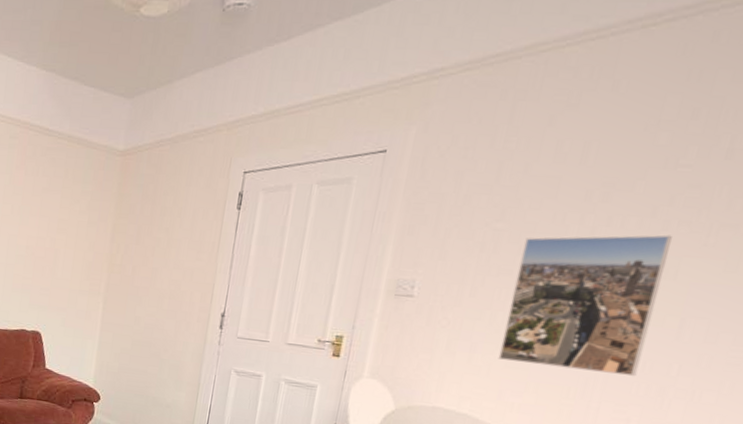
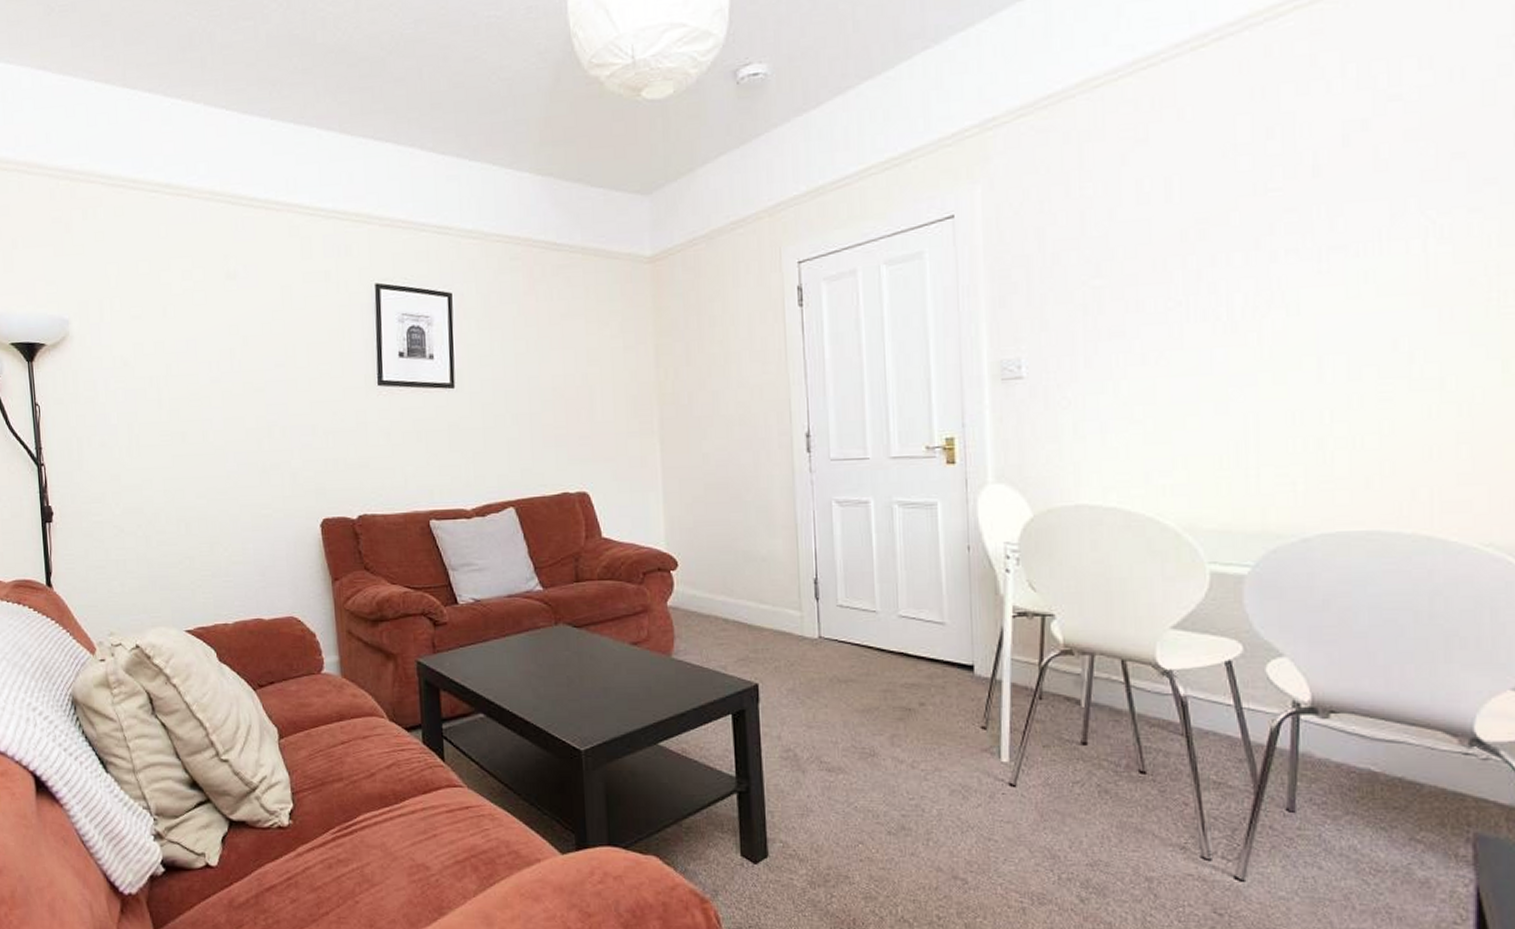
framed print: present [498,234,672,377] -> none [1130,266,1288,437]

